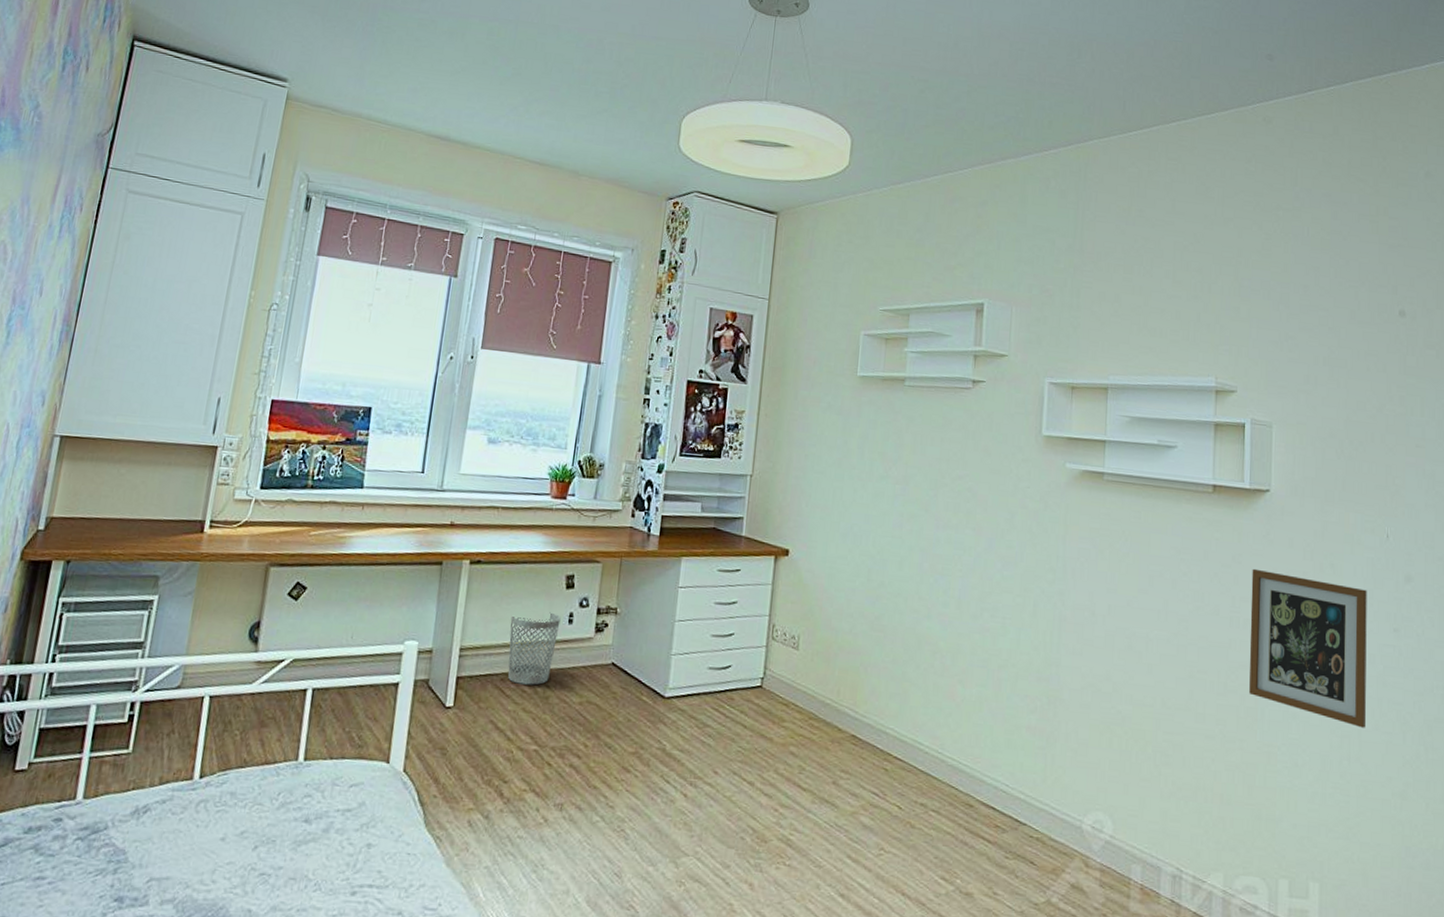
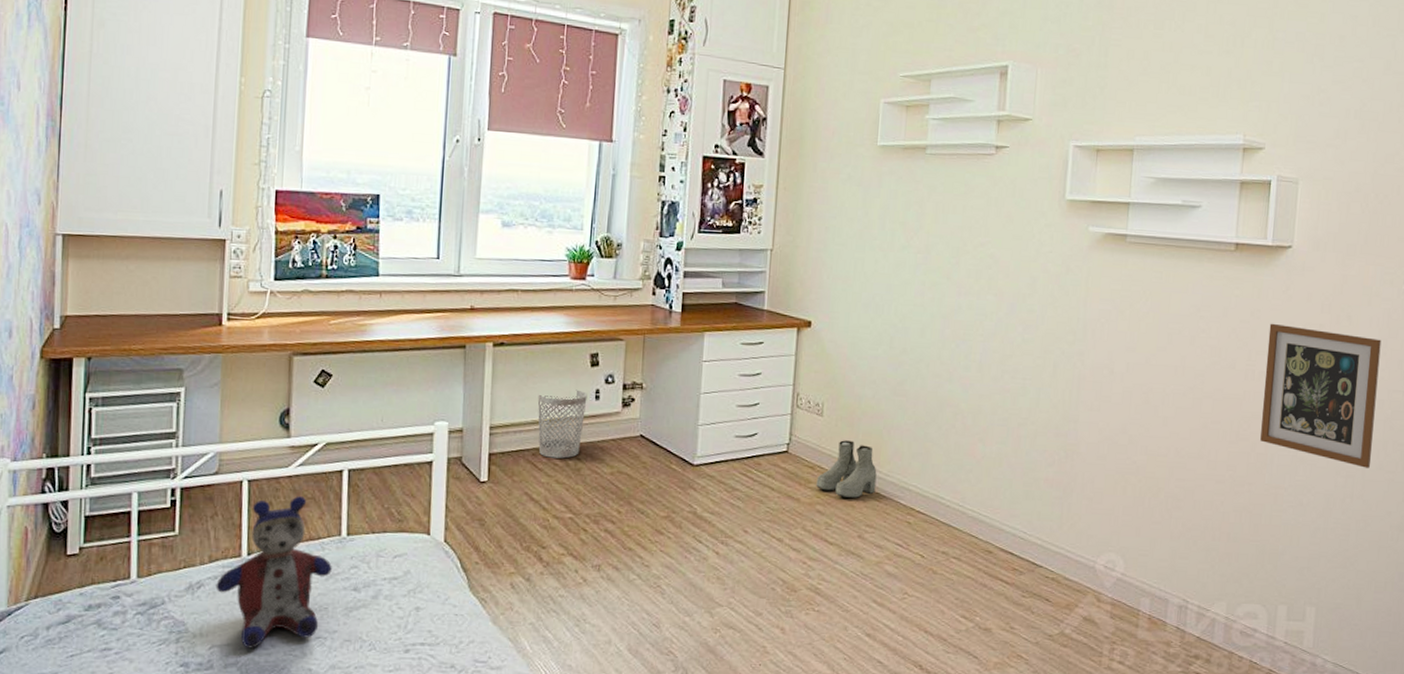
stuffed bear: none [162,715,285,884] -> present [216,496,332,649]
boots: none [790,676,853,740] -> present [816,440,877,498]

